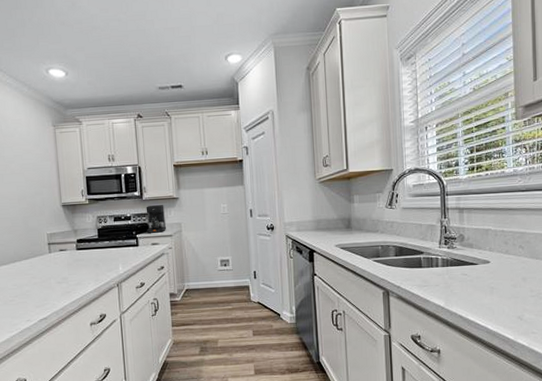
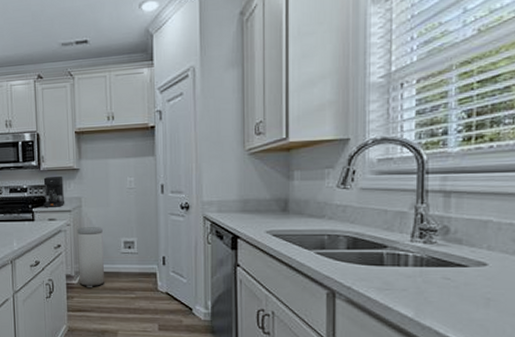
pedal bin: none [178,248,204,304] -> present [77,227,104,288]

